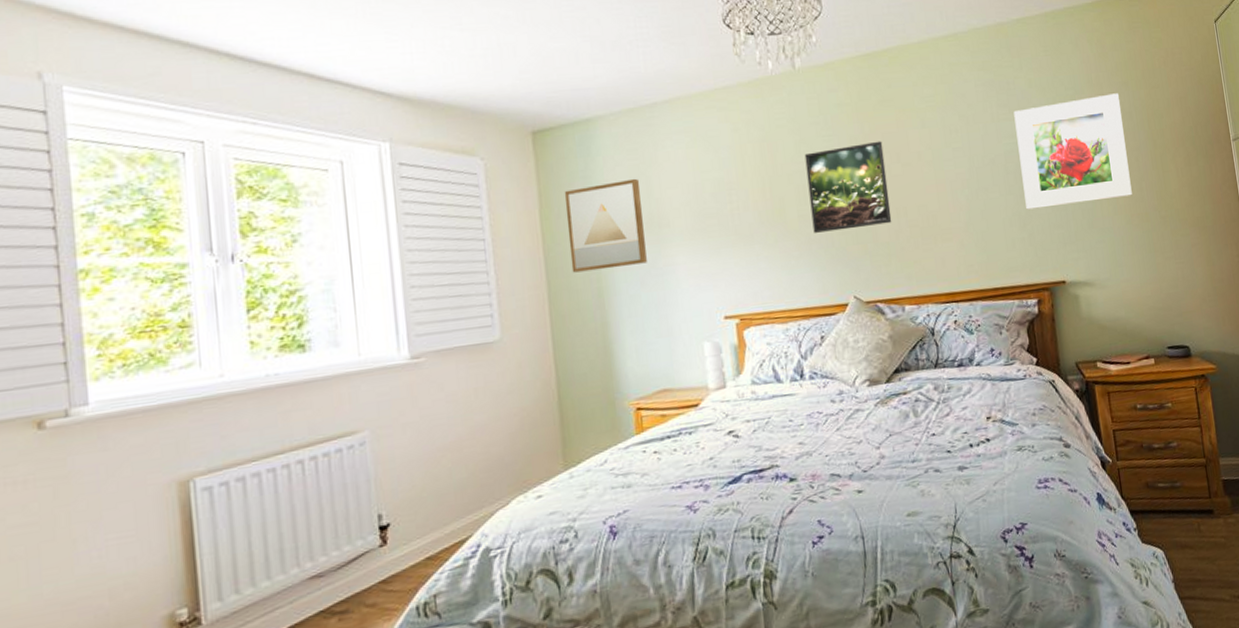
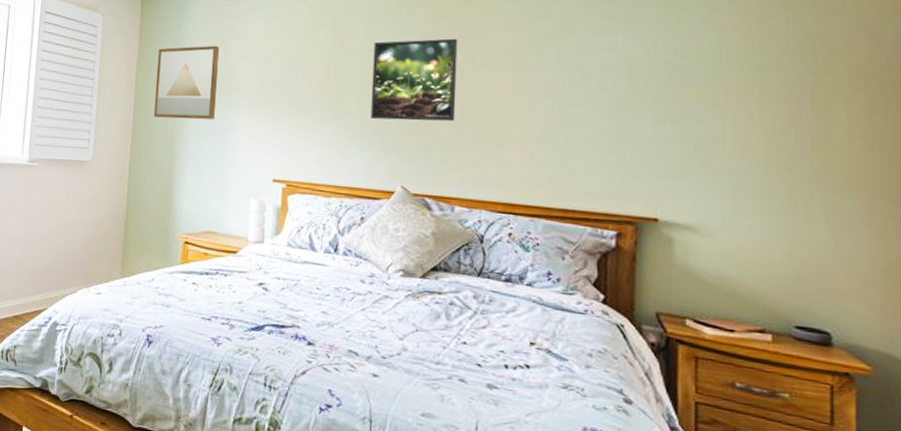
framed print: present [1013,93,1132,210] -> none [619,16,773,138]

